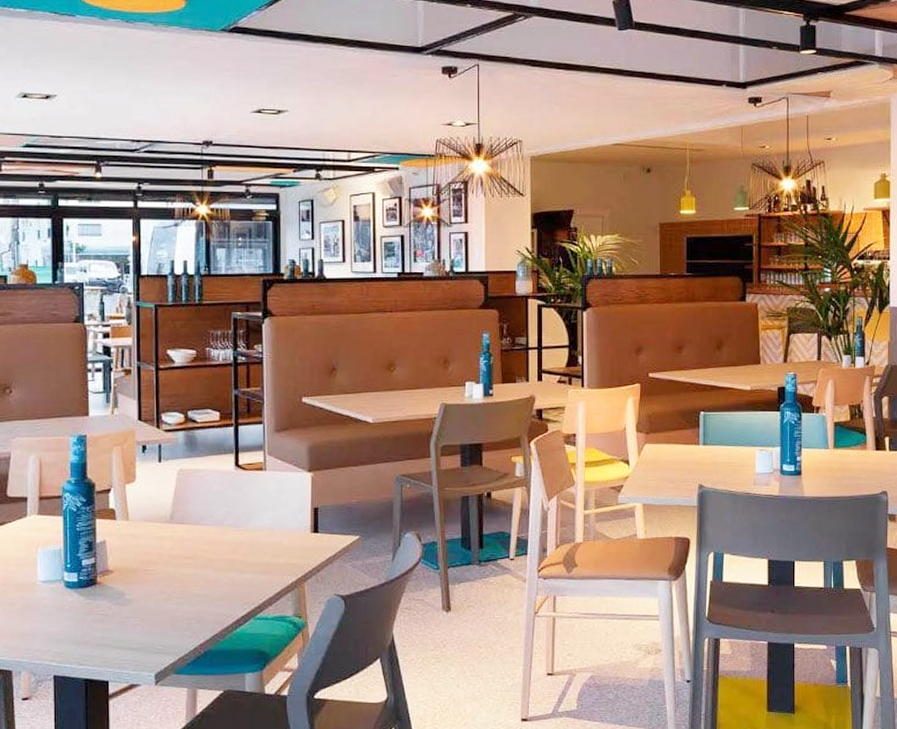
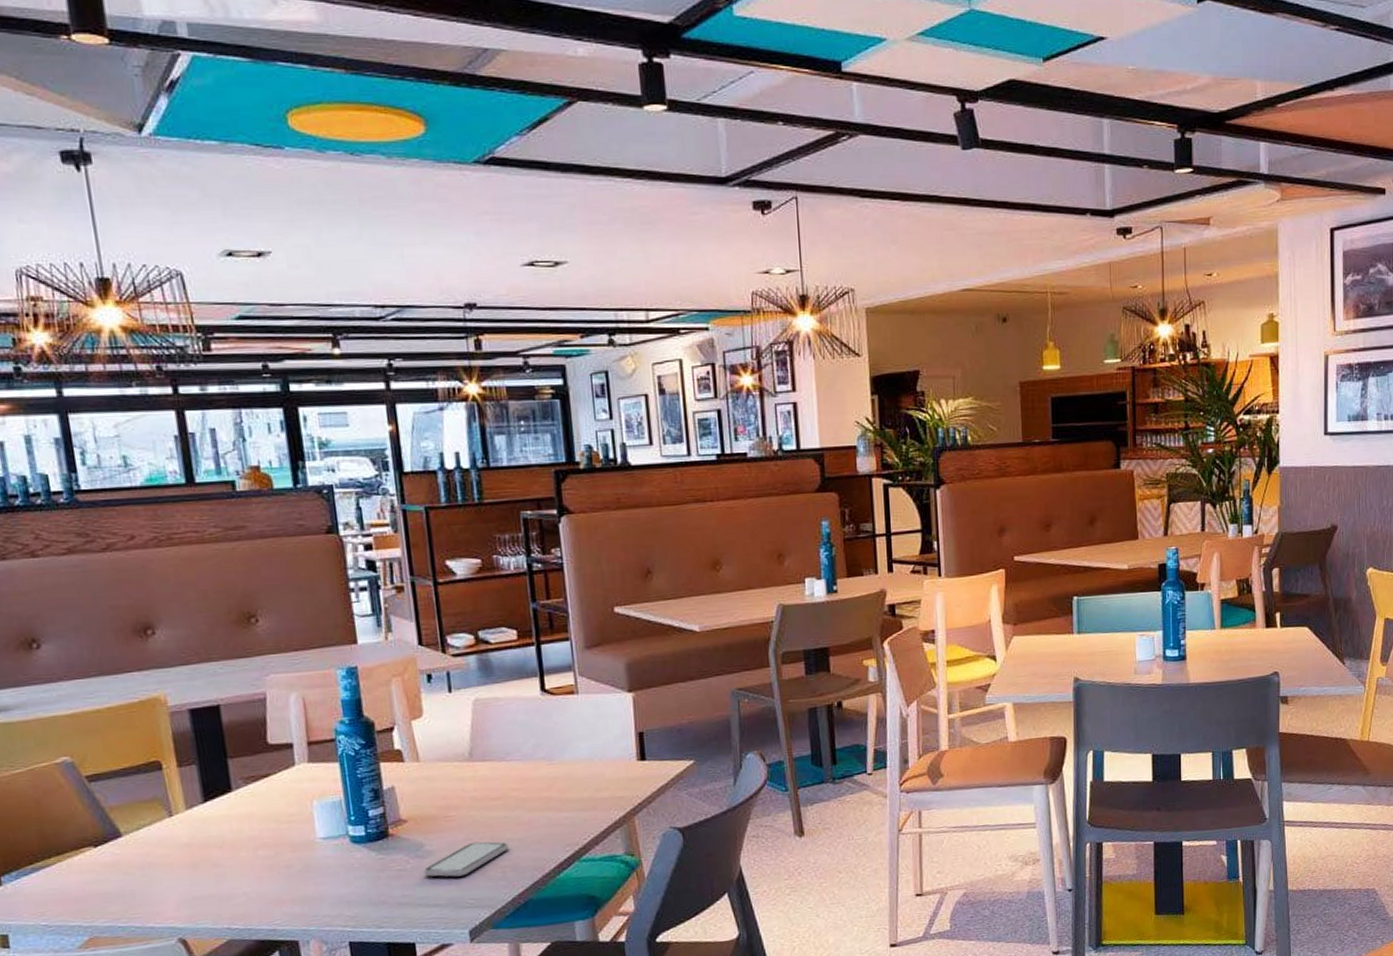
smartphone: none [122,594,195,624] -> present [423,841,509,877]

